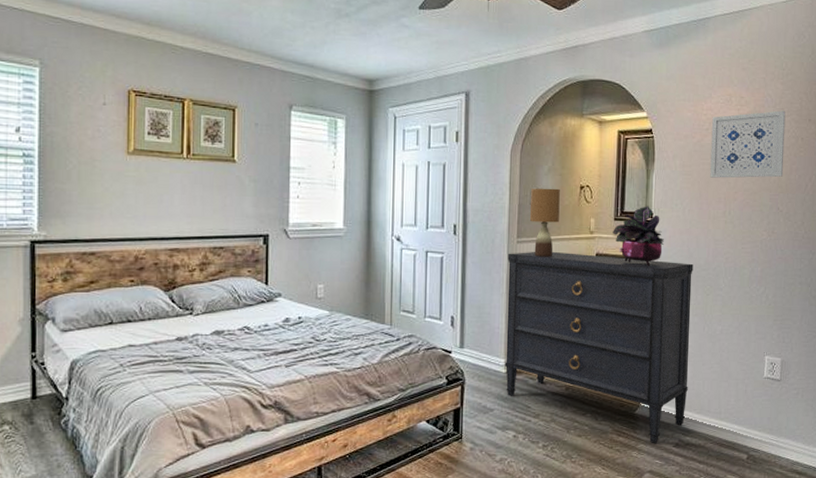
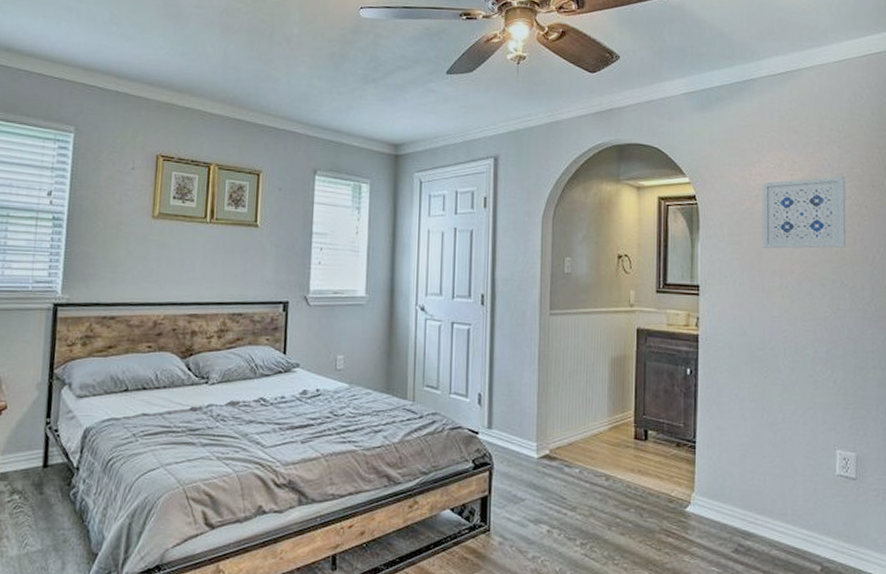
dresser: present [504,251,693,443] -> none [537,325,748,547]
table lamp: present [530,188,560,257] -> none [564,256,596,332]
potted plant: present [613,206,664,266] -> none [655,277,713,344]

